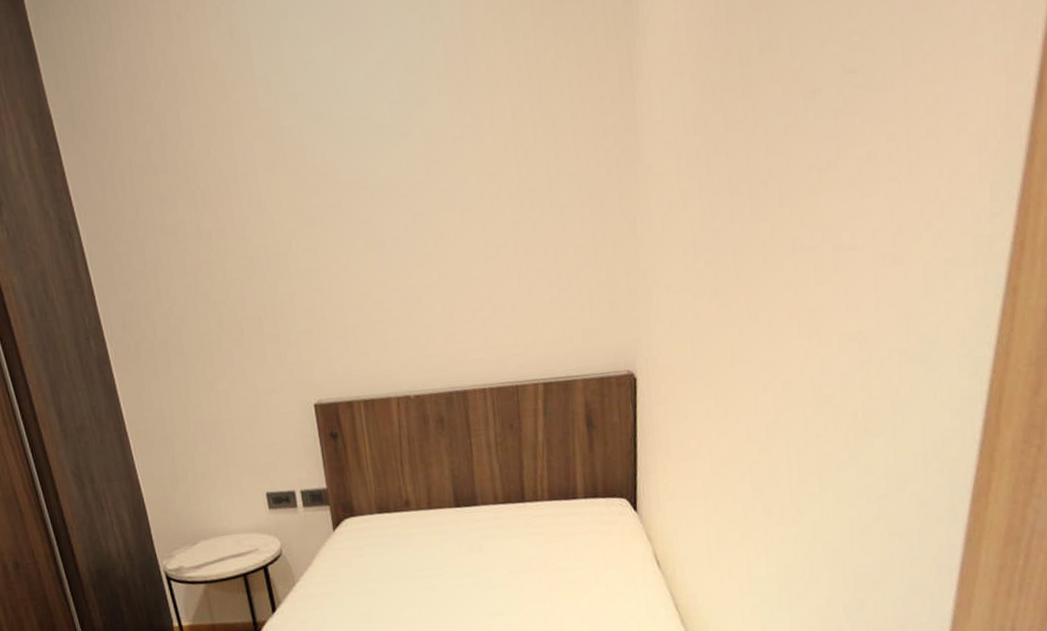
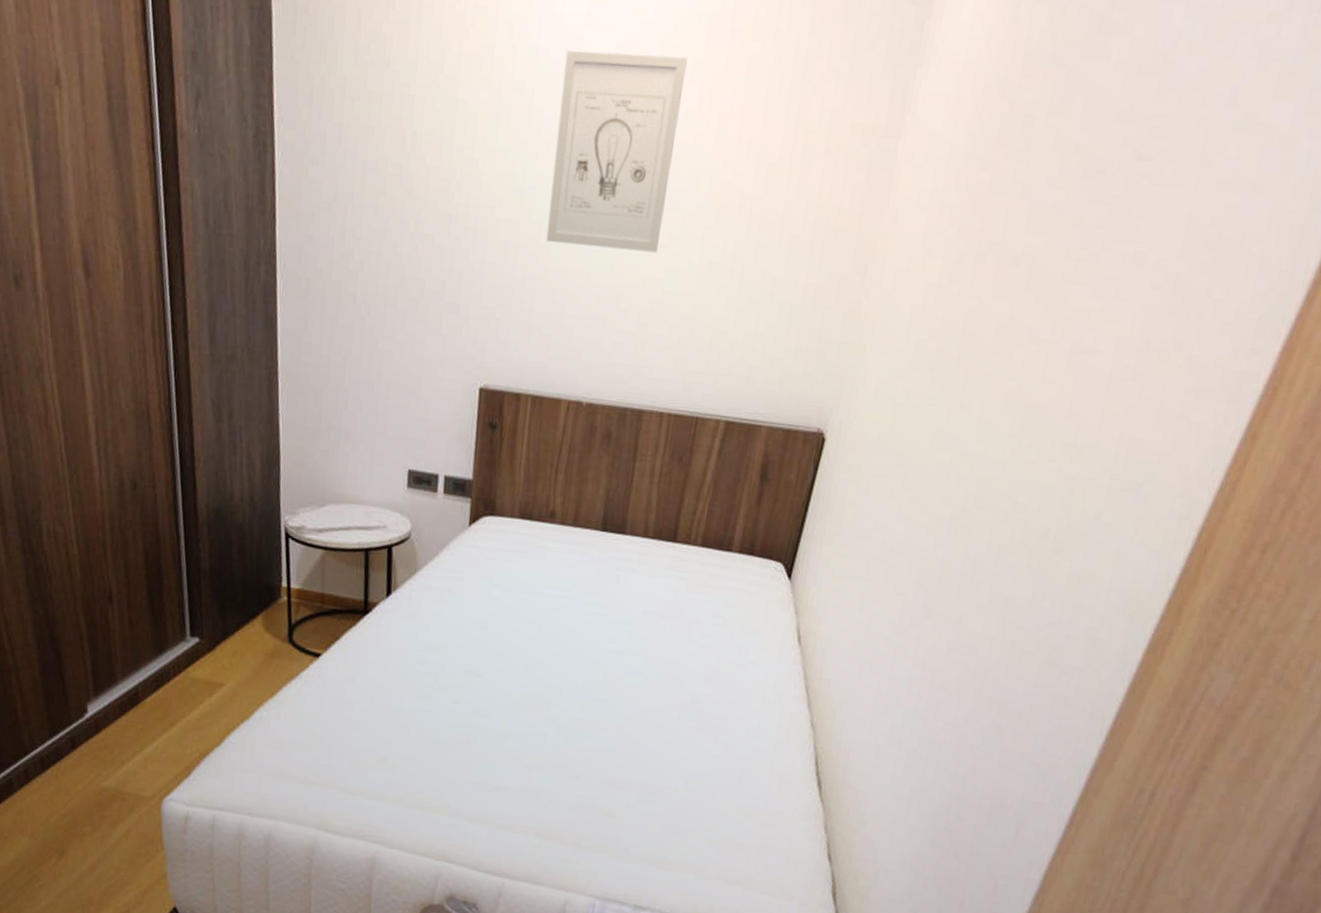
wall art: none [322,73,445,261] -> present [546,50,687,253]

